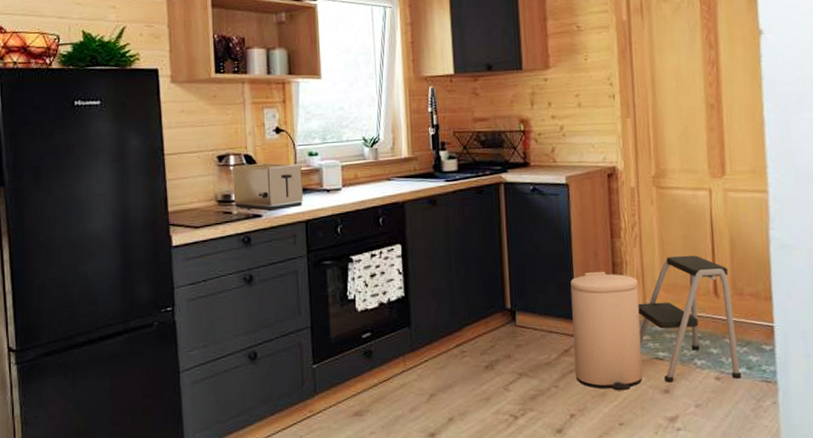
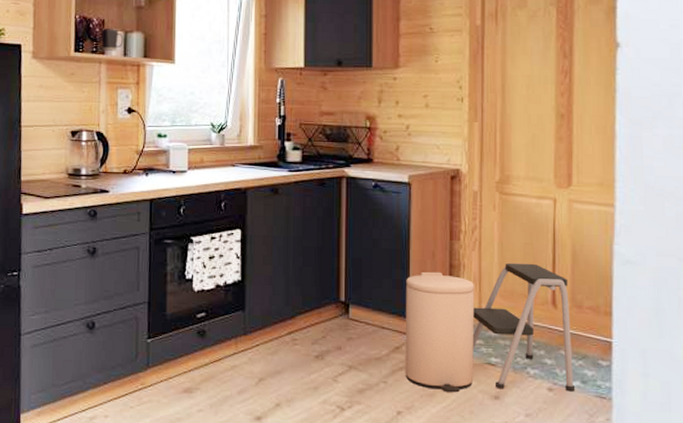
toaster: present [232,162,303,212] -> none [83,140,150,188]
mug: none [242,46,266,70] -> present [101,28,124,51]

